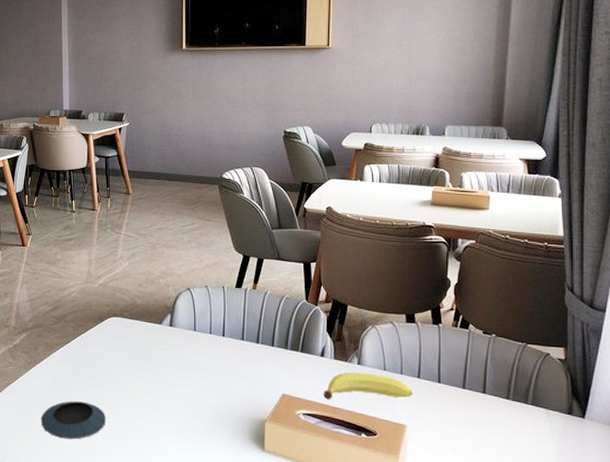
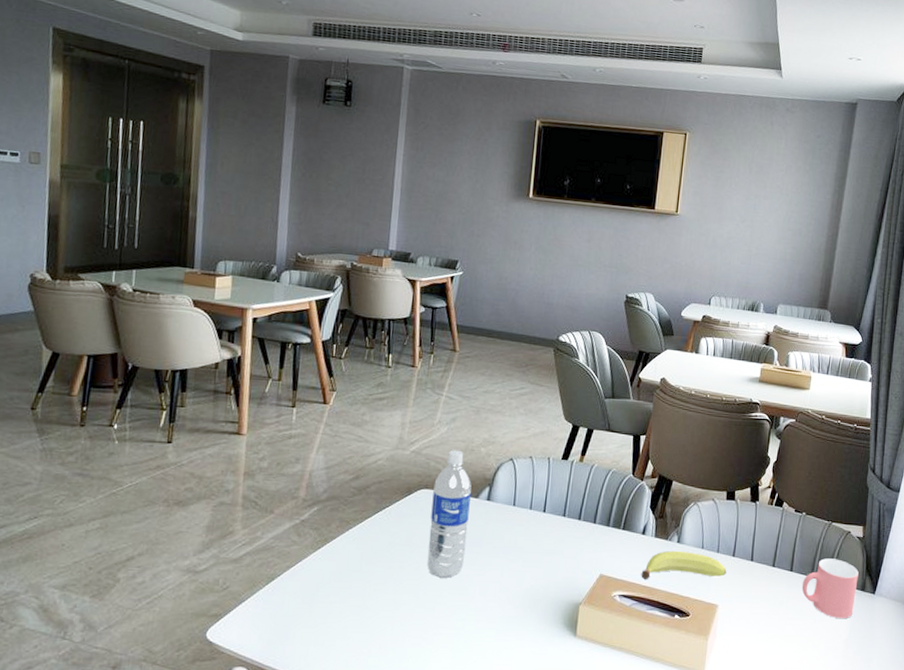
saucer: present [41,401,106,440] -> none [325,586,404,631]
water bottle: none [121,282,155,396] -> present [427,450,472,579]
mug: none [497,381,563,442] -> present [801,558,859,618]

